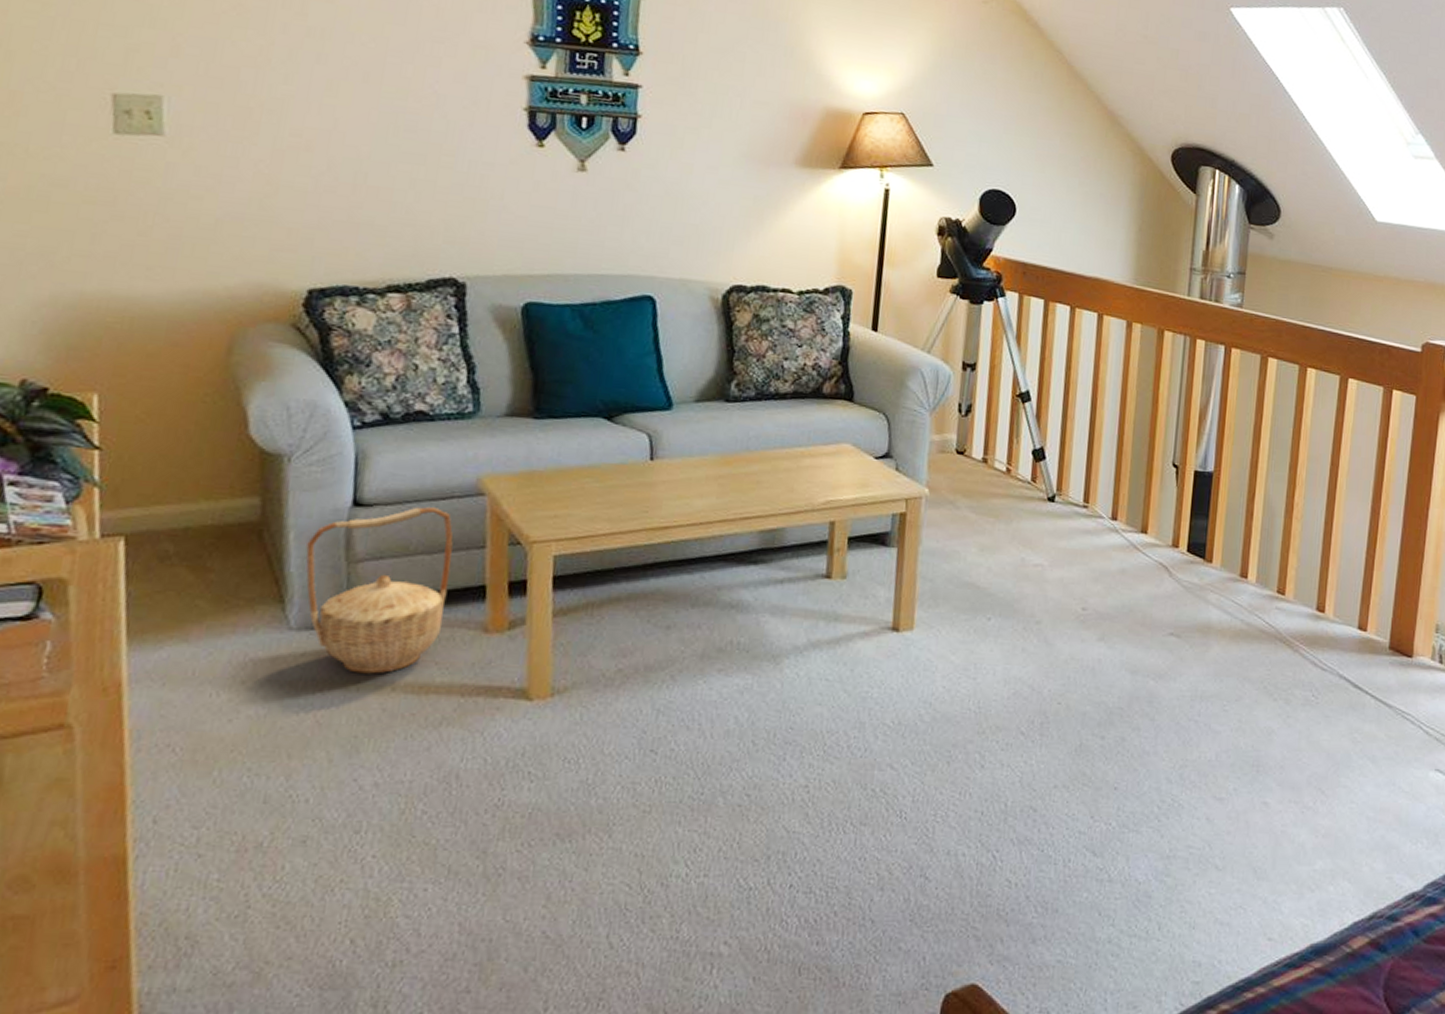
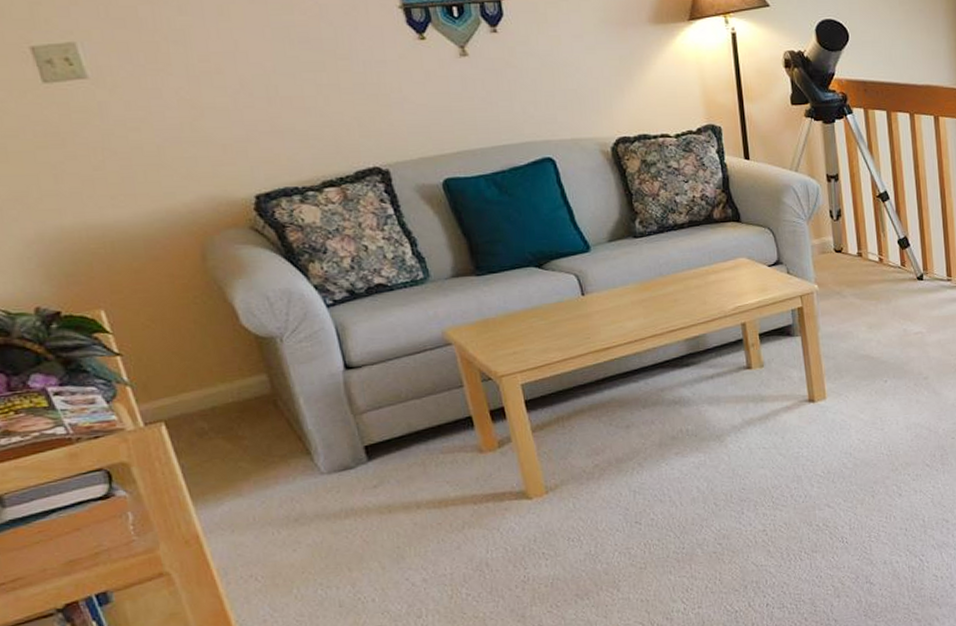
basket: present [306,507,454,674] -> none [316,361,445,500]

